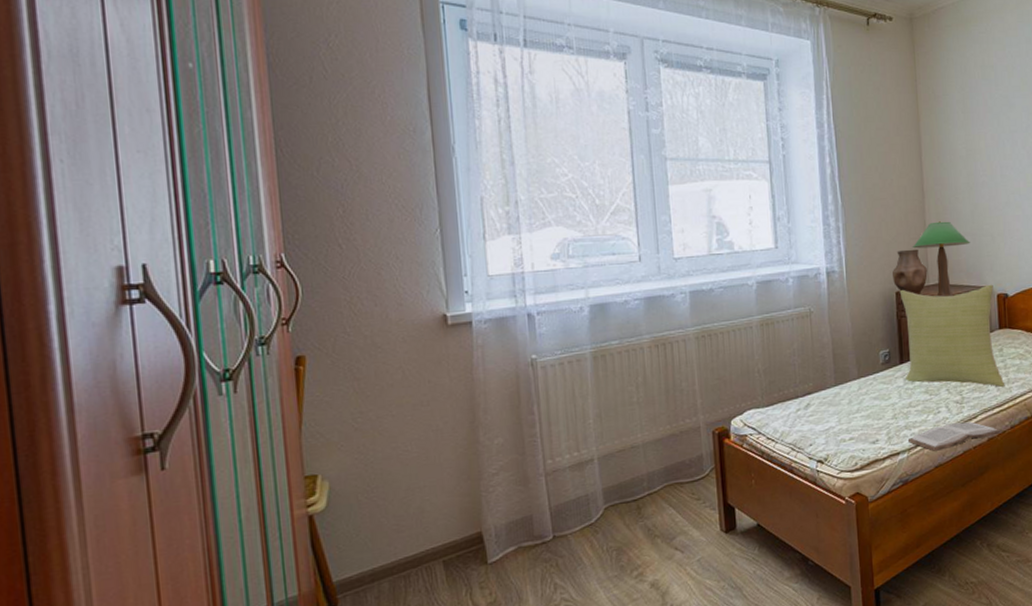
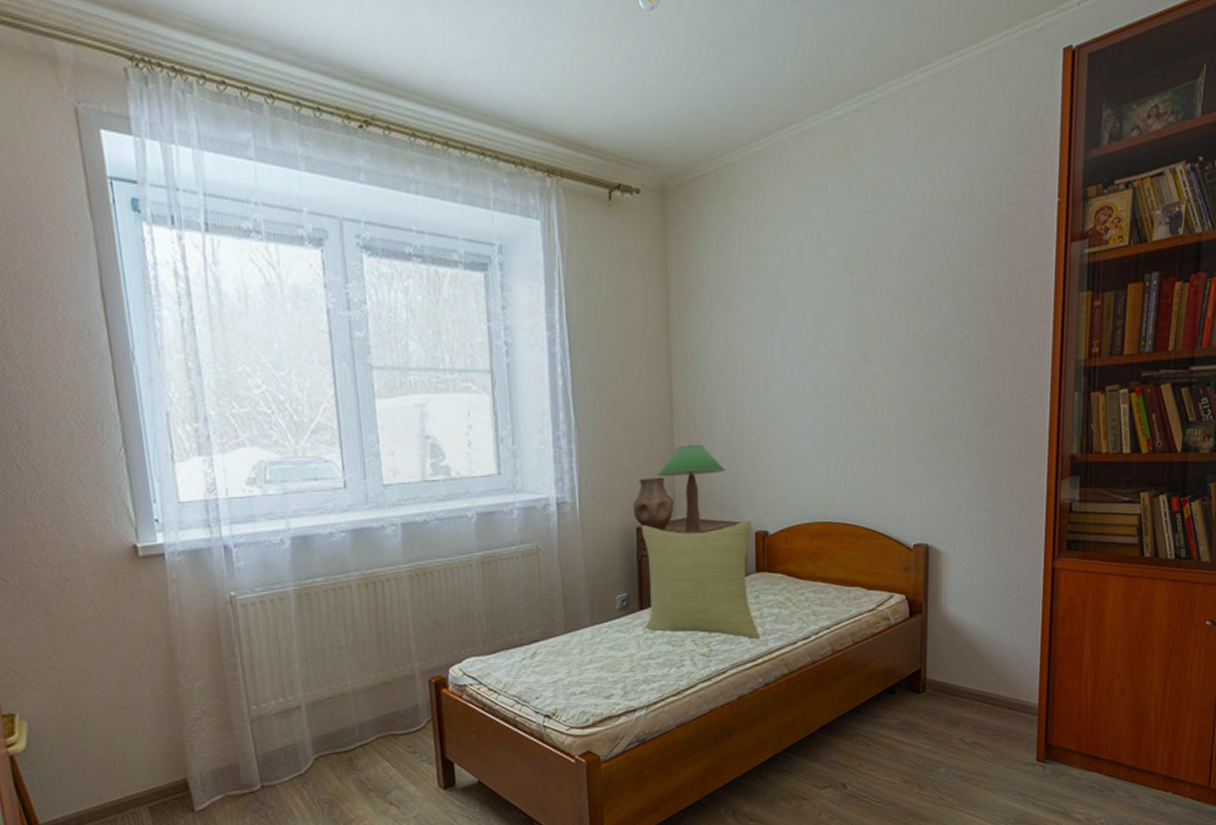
book: present [908,421,1002,451] -> none [647,677,754,709]

